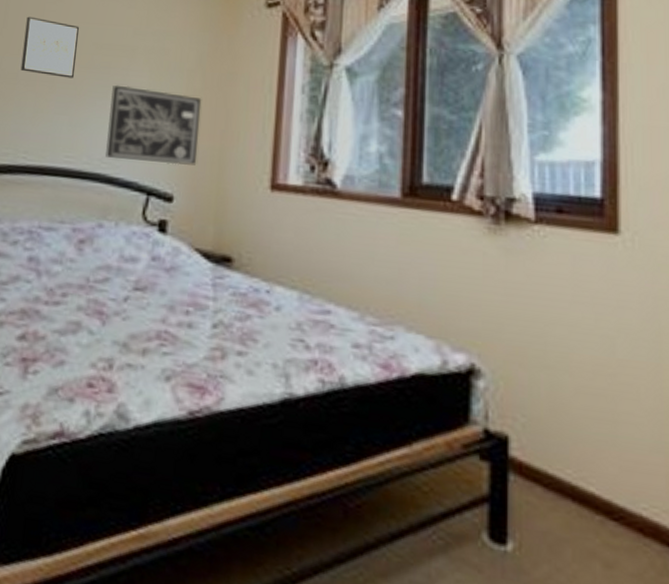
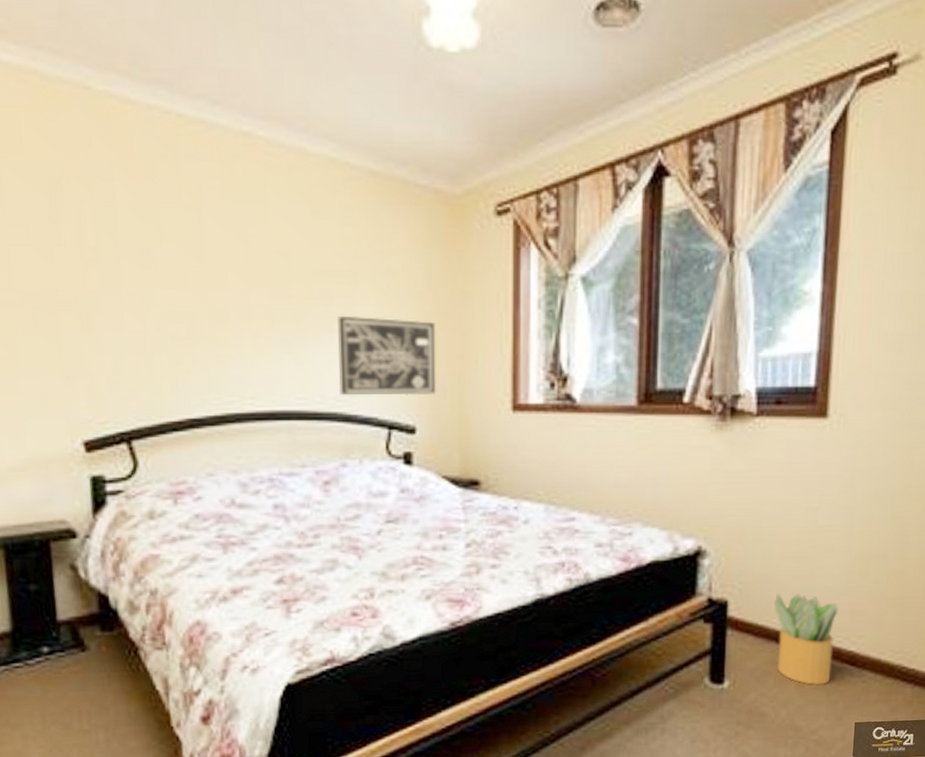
wall art: present [20,16,80,78] -> none [227,243,294,312]
potted plant: none [566,437,652,571] -> present [773,593,839,685]

